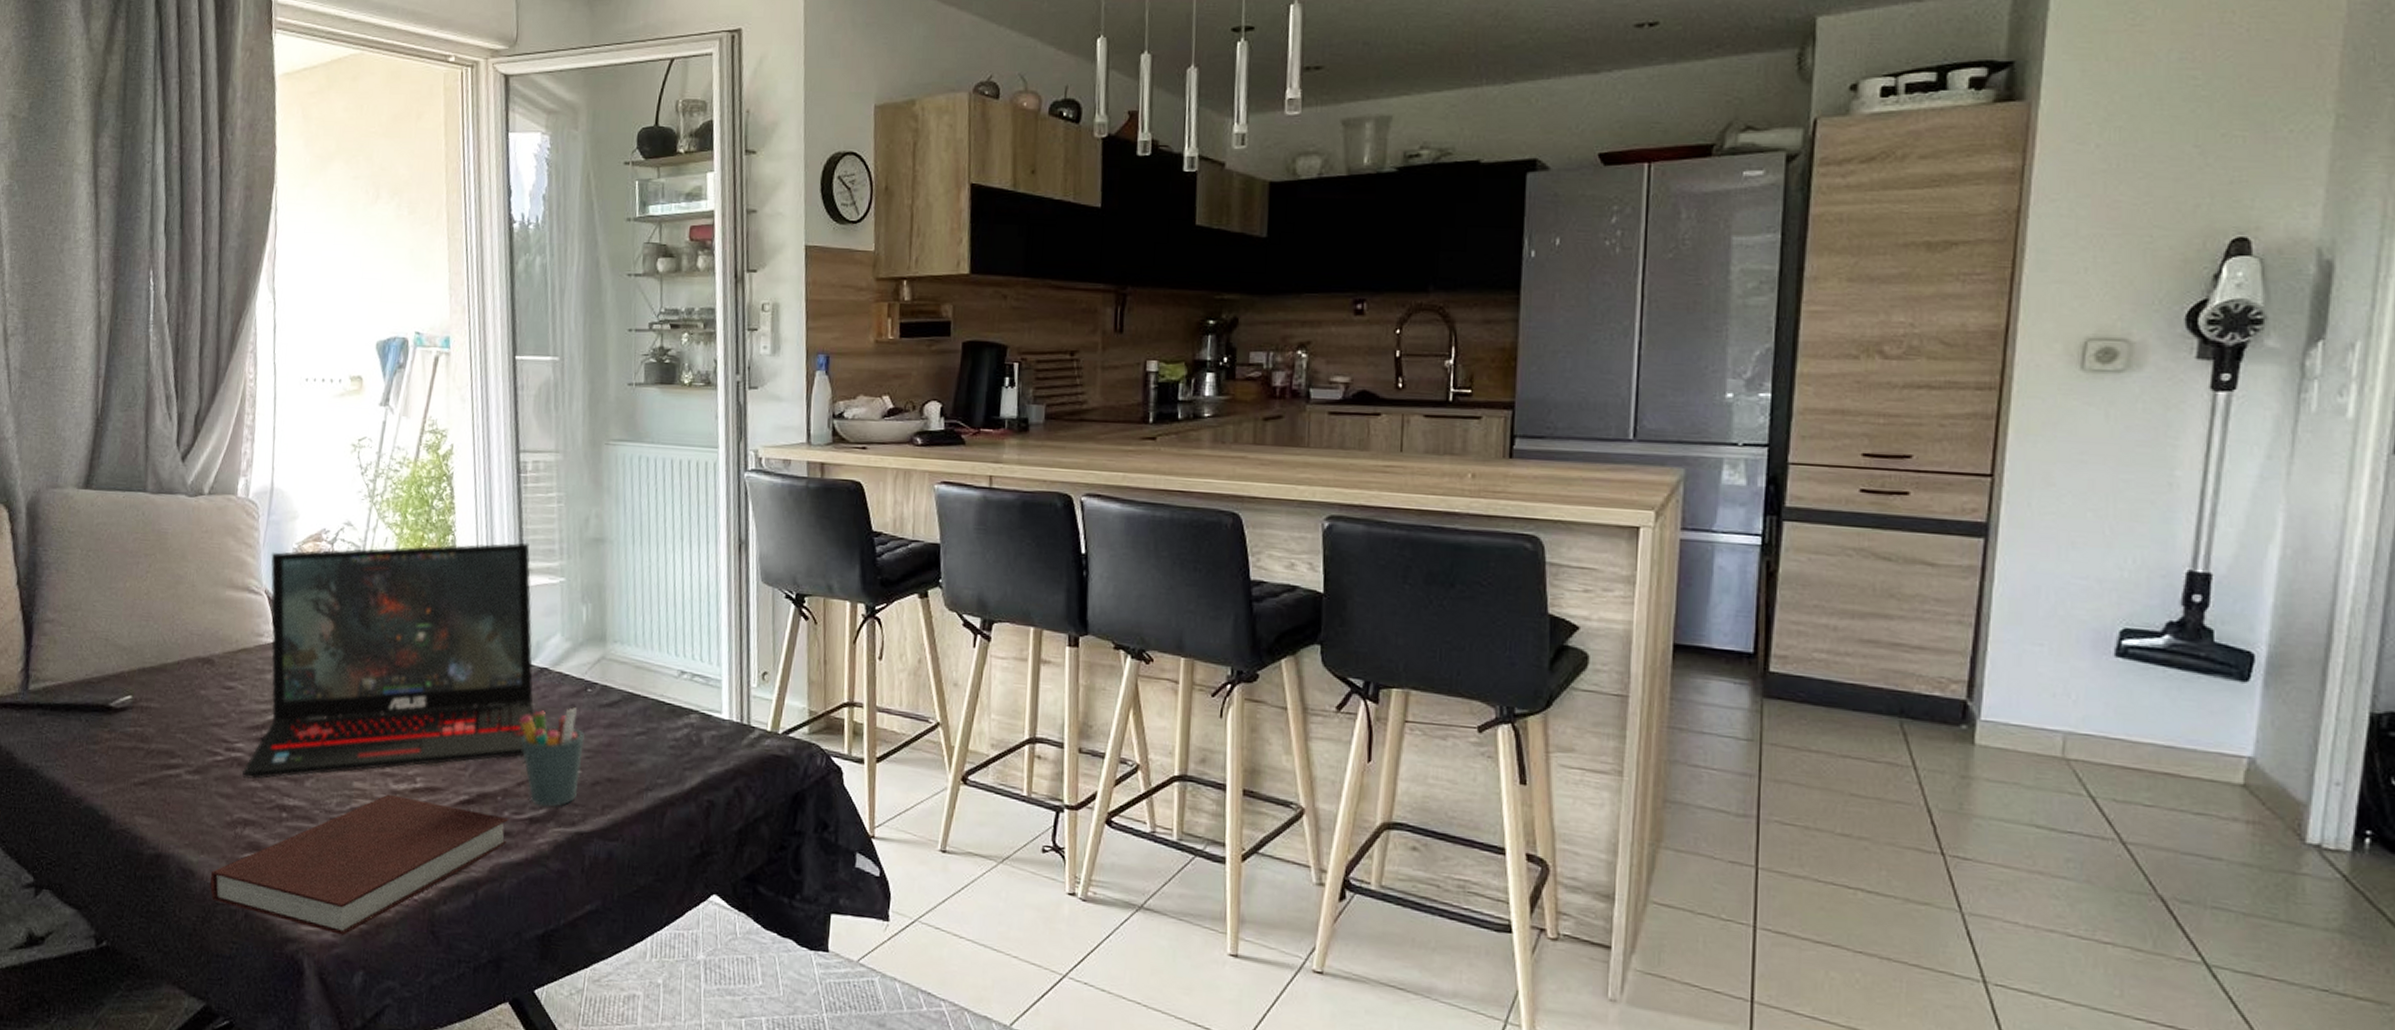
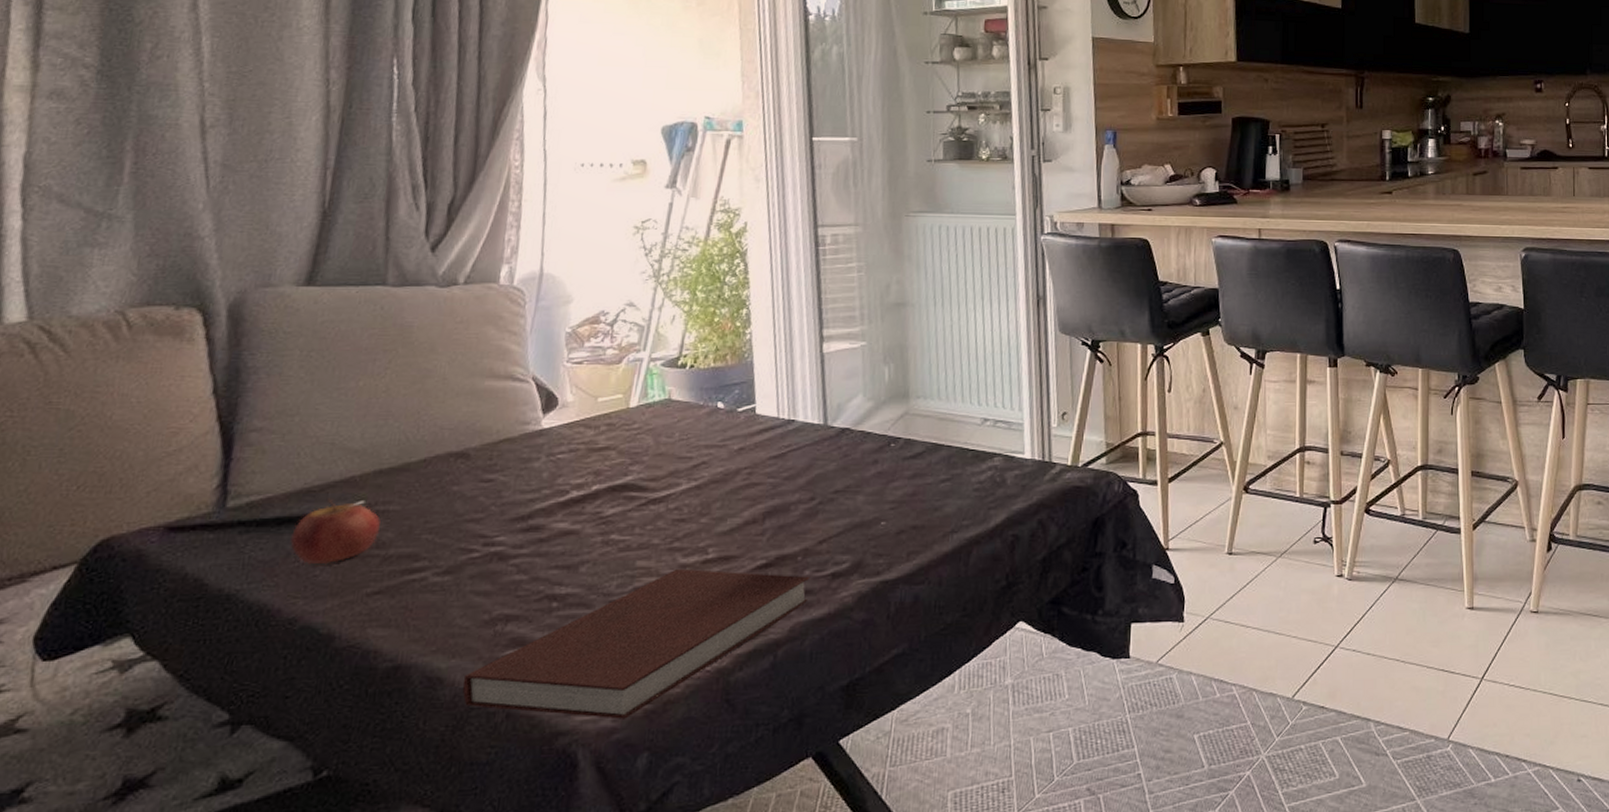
apple: none [76,690,144,751] -> present [290,498,380,564]
laptop: present [242,542,536,780] -> none [503,311,838,572]
pen holder: present [519,708,585,807] -> none [820,463,888,561]

